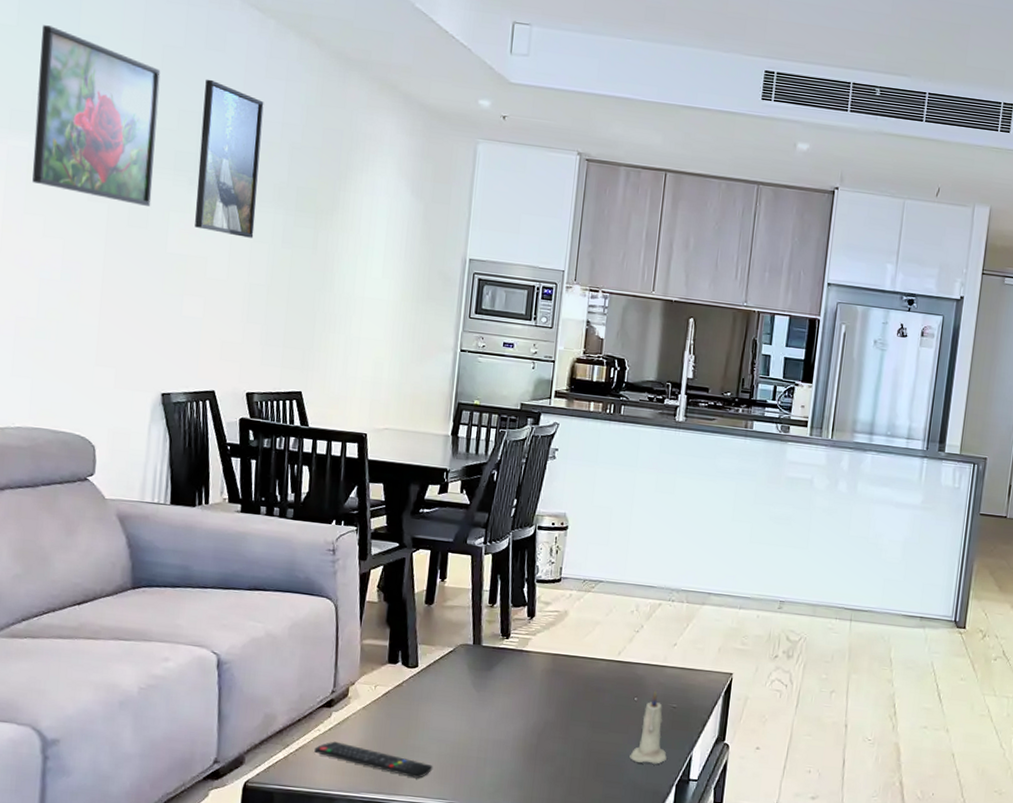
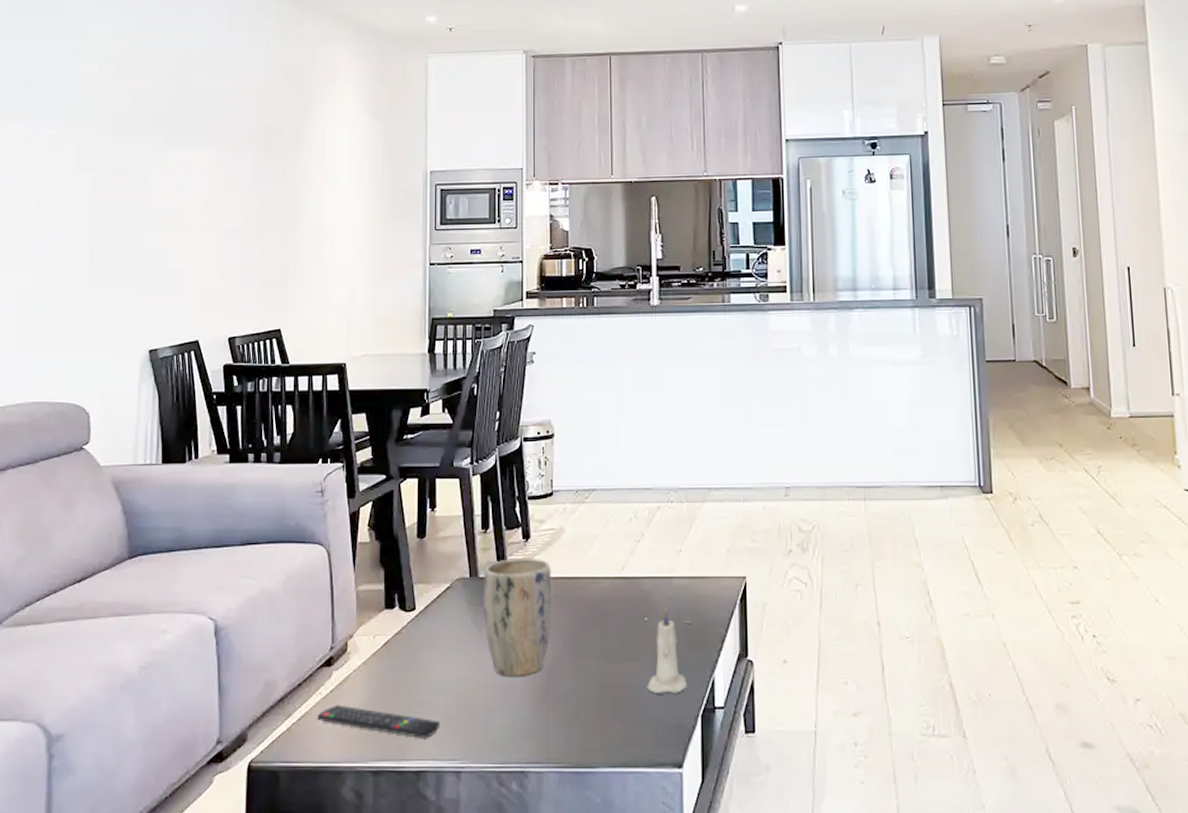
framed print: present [32,25,161,206] -> none [26,16,136,169]
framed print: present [195,79,264,238] -> none [172,40,230,184]
plant pot: none [483,632,552,735] -> present [482,557,551,676]

